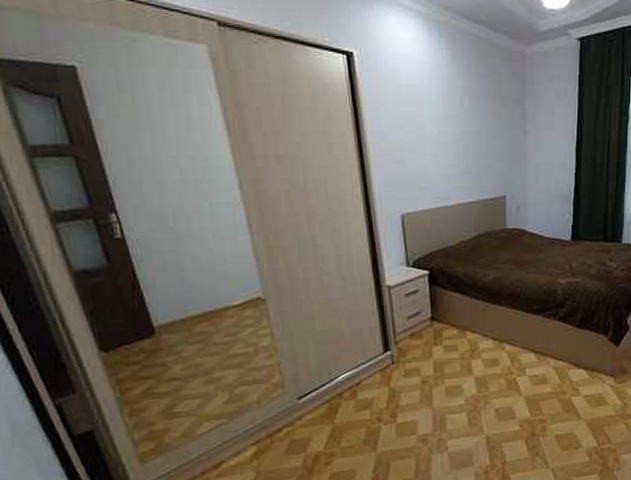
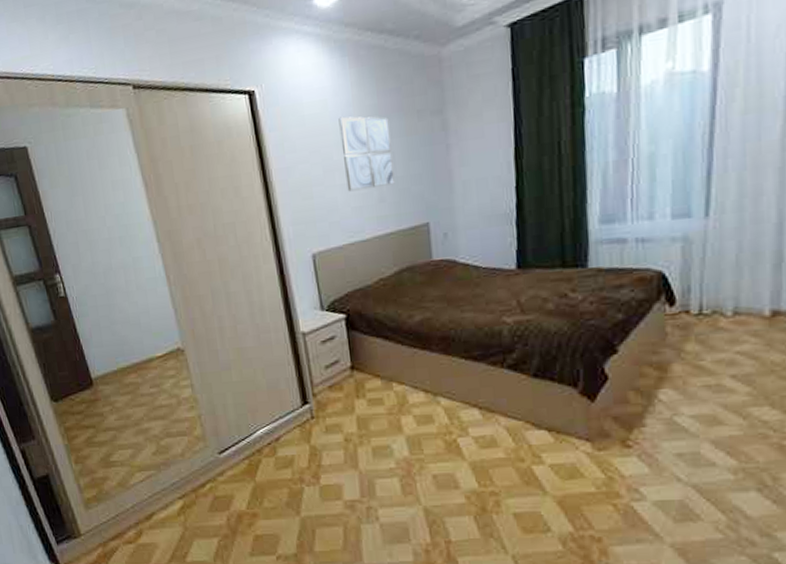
wall art: none [433,92,479,161] -> present [338,116,395,192]

